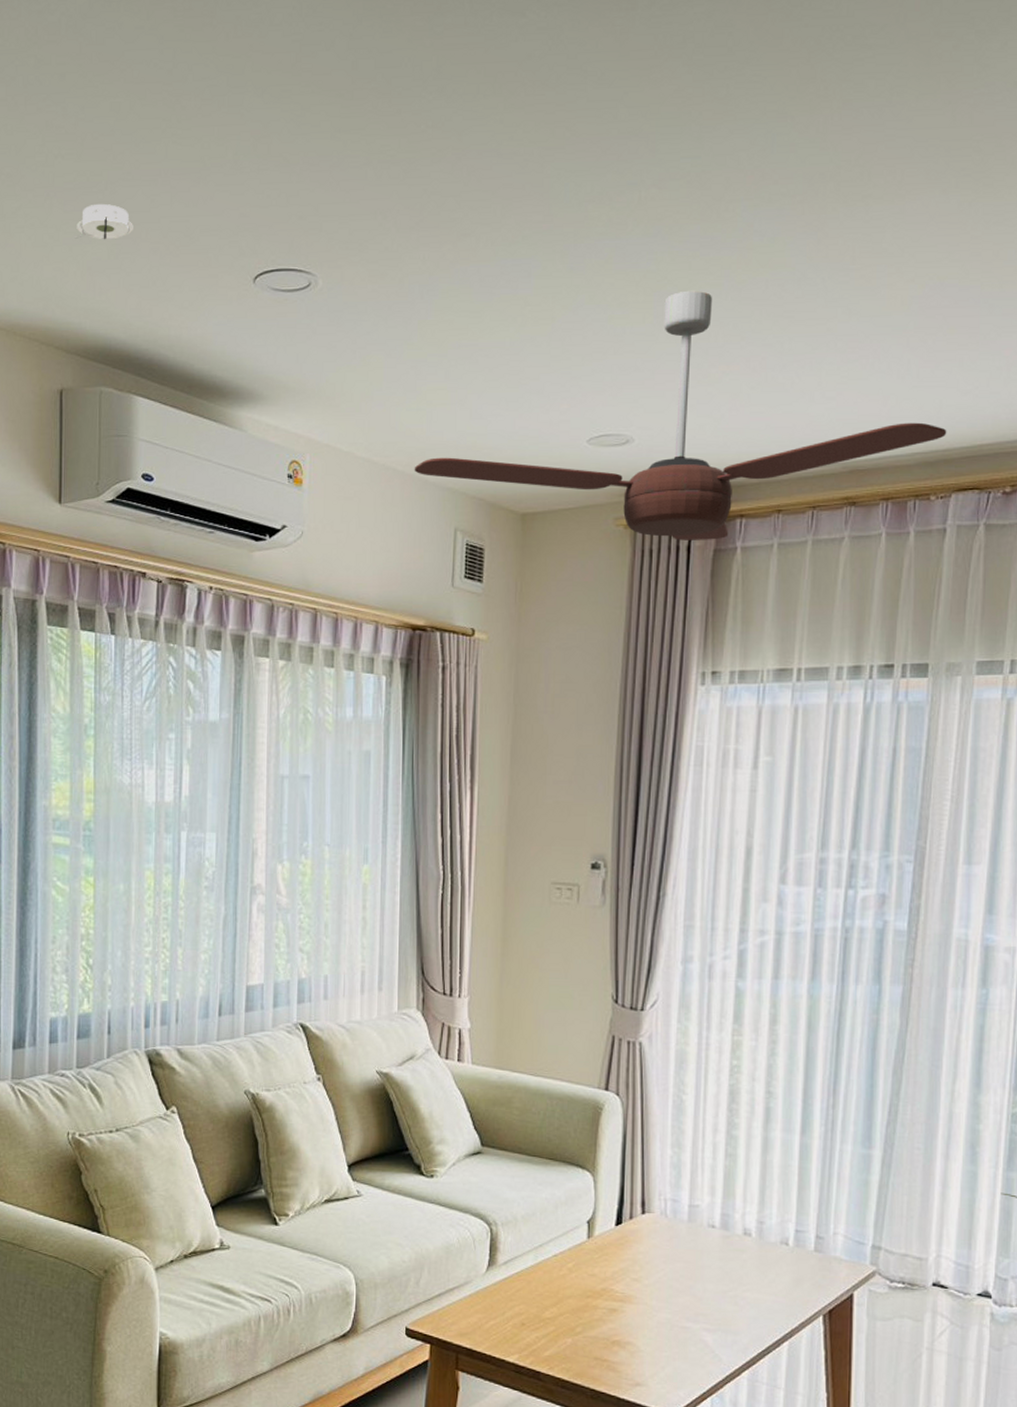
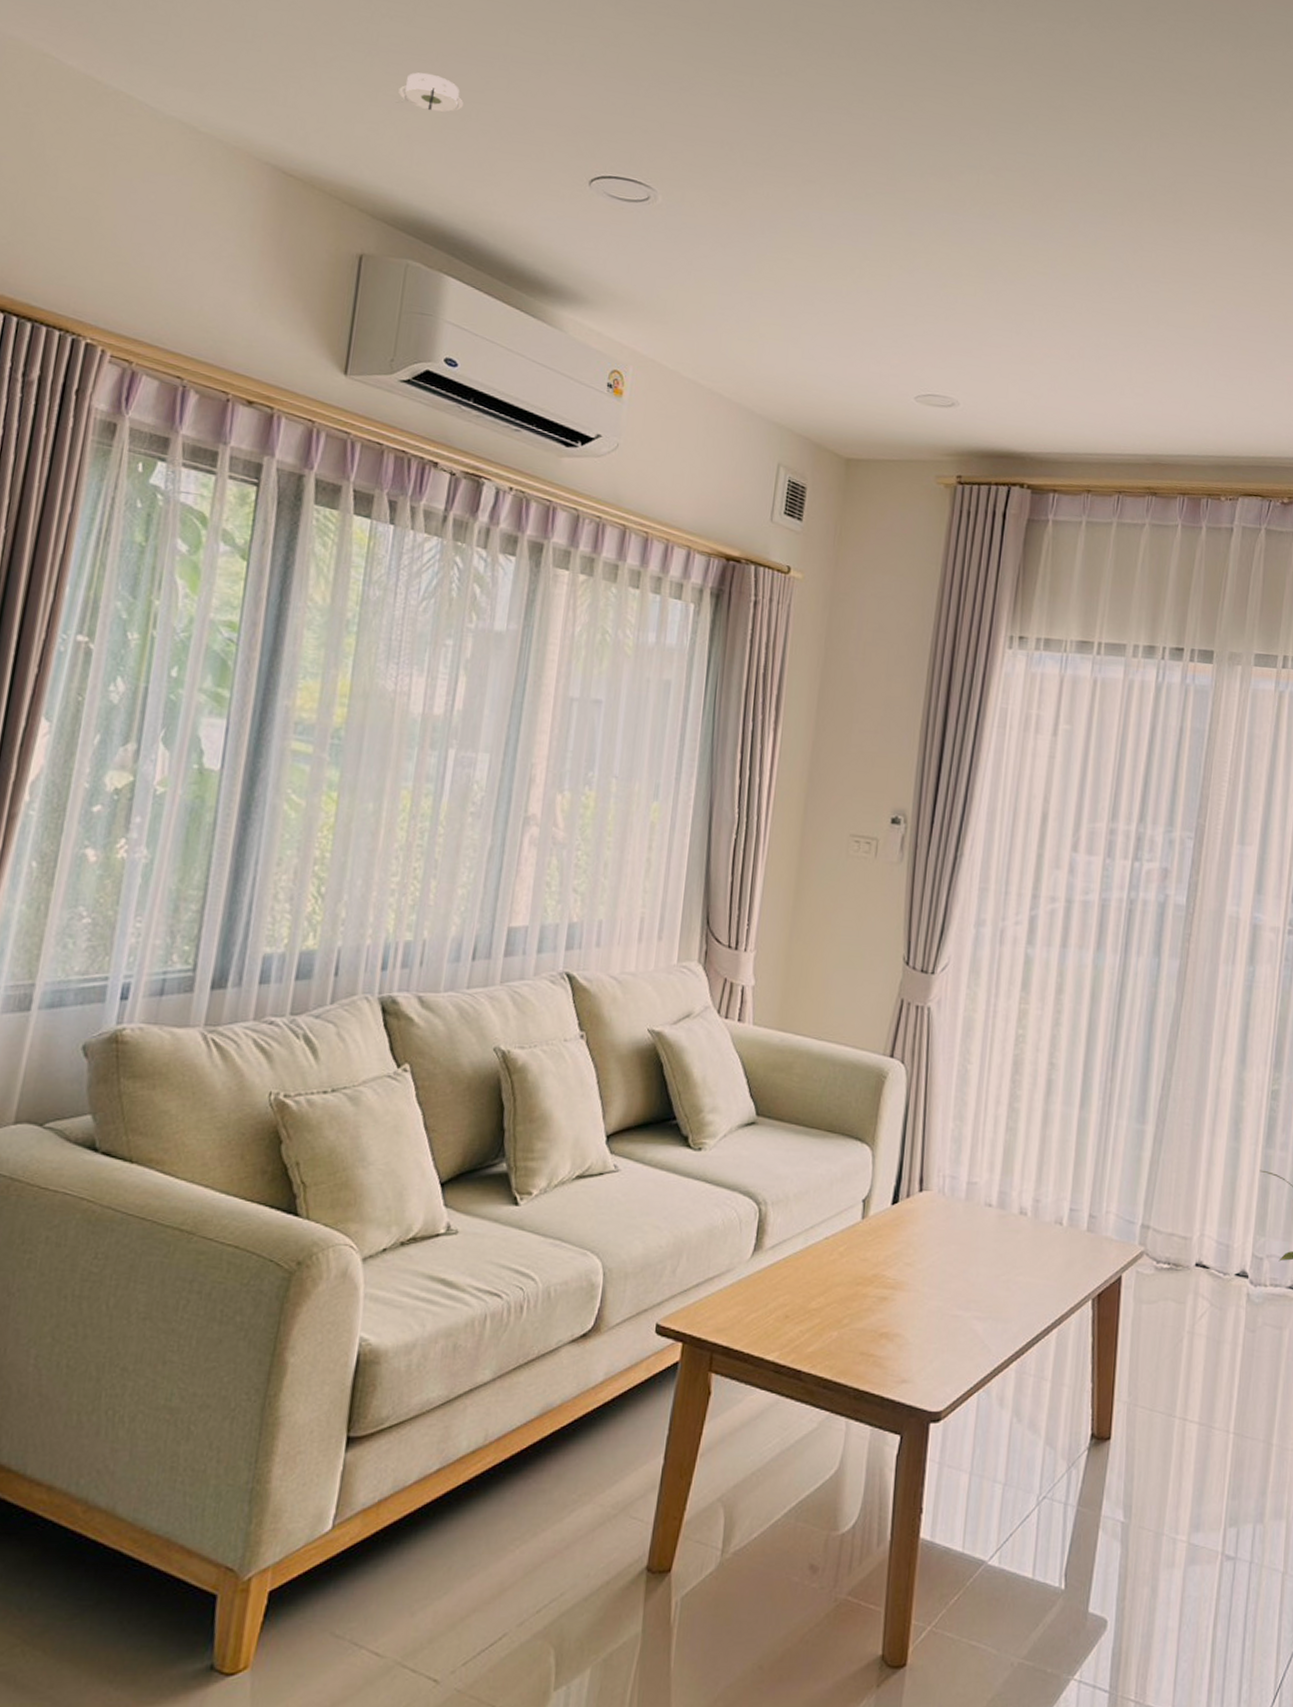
ceiling fan: present [414,290,947,541] -> none [741,273,1237,510]

